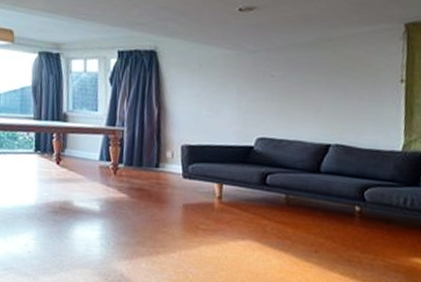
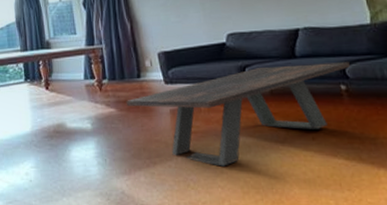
coffee table: none [139,177,370,265] -> present [126,62,350,167]

